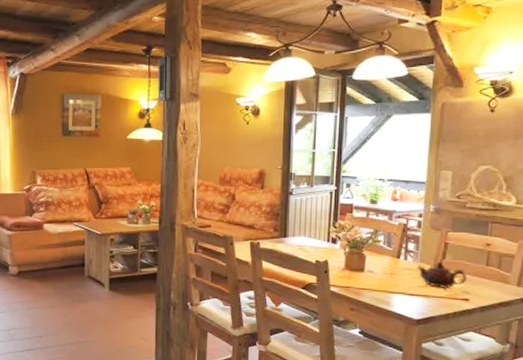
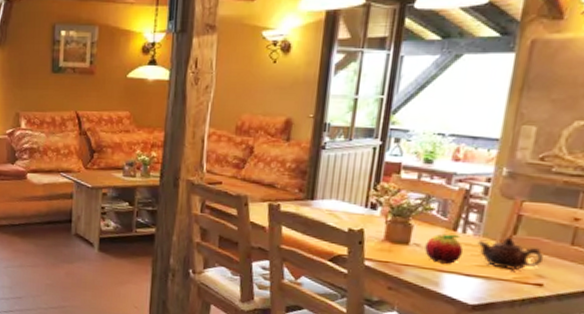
fruit: none [377,261,407,286] -> present [425,233,464,264]

